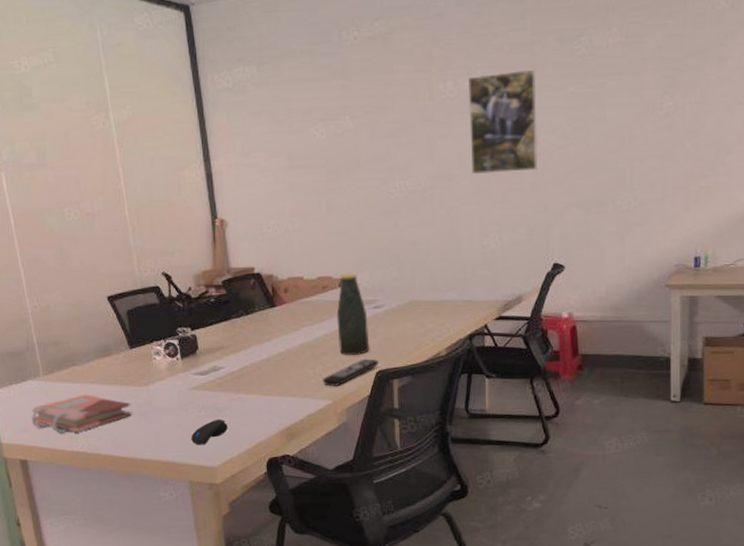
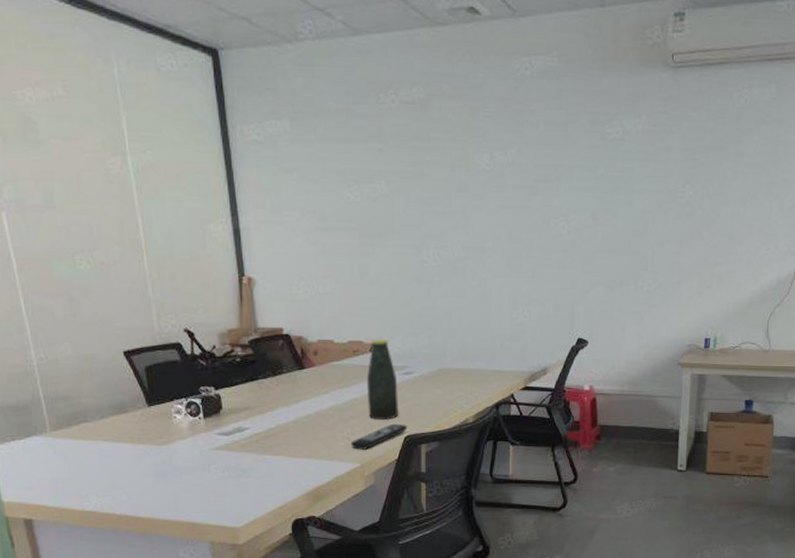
phonebook: present [31,394,132,433] -> none [37,452,149,492]
computer mouse: present [191,419,229,445] -> none [213,479,253,506]
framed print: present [467,69,538,174] -> none [503,148,569,249]

